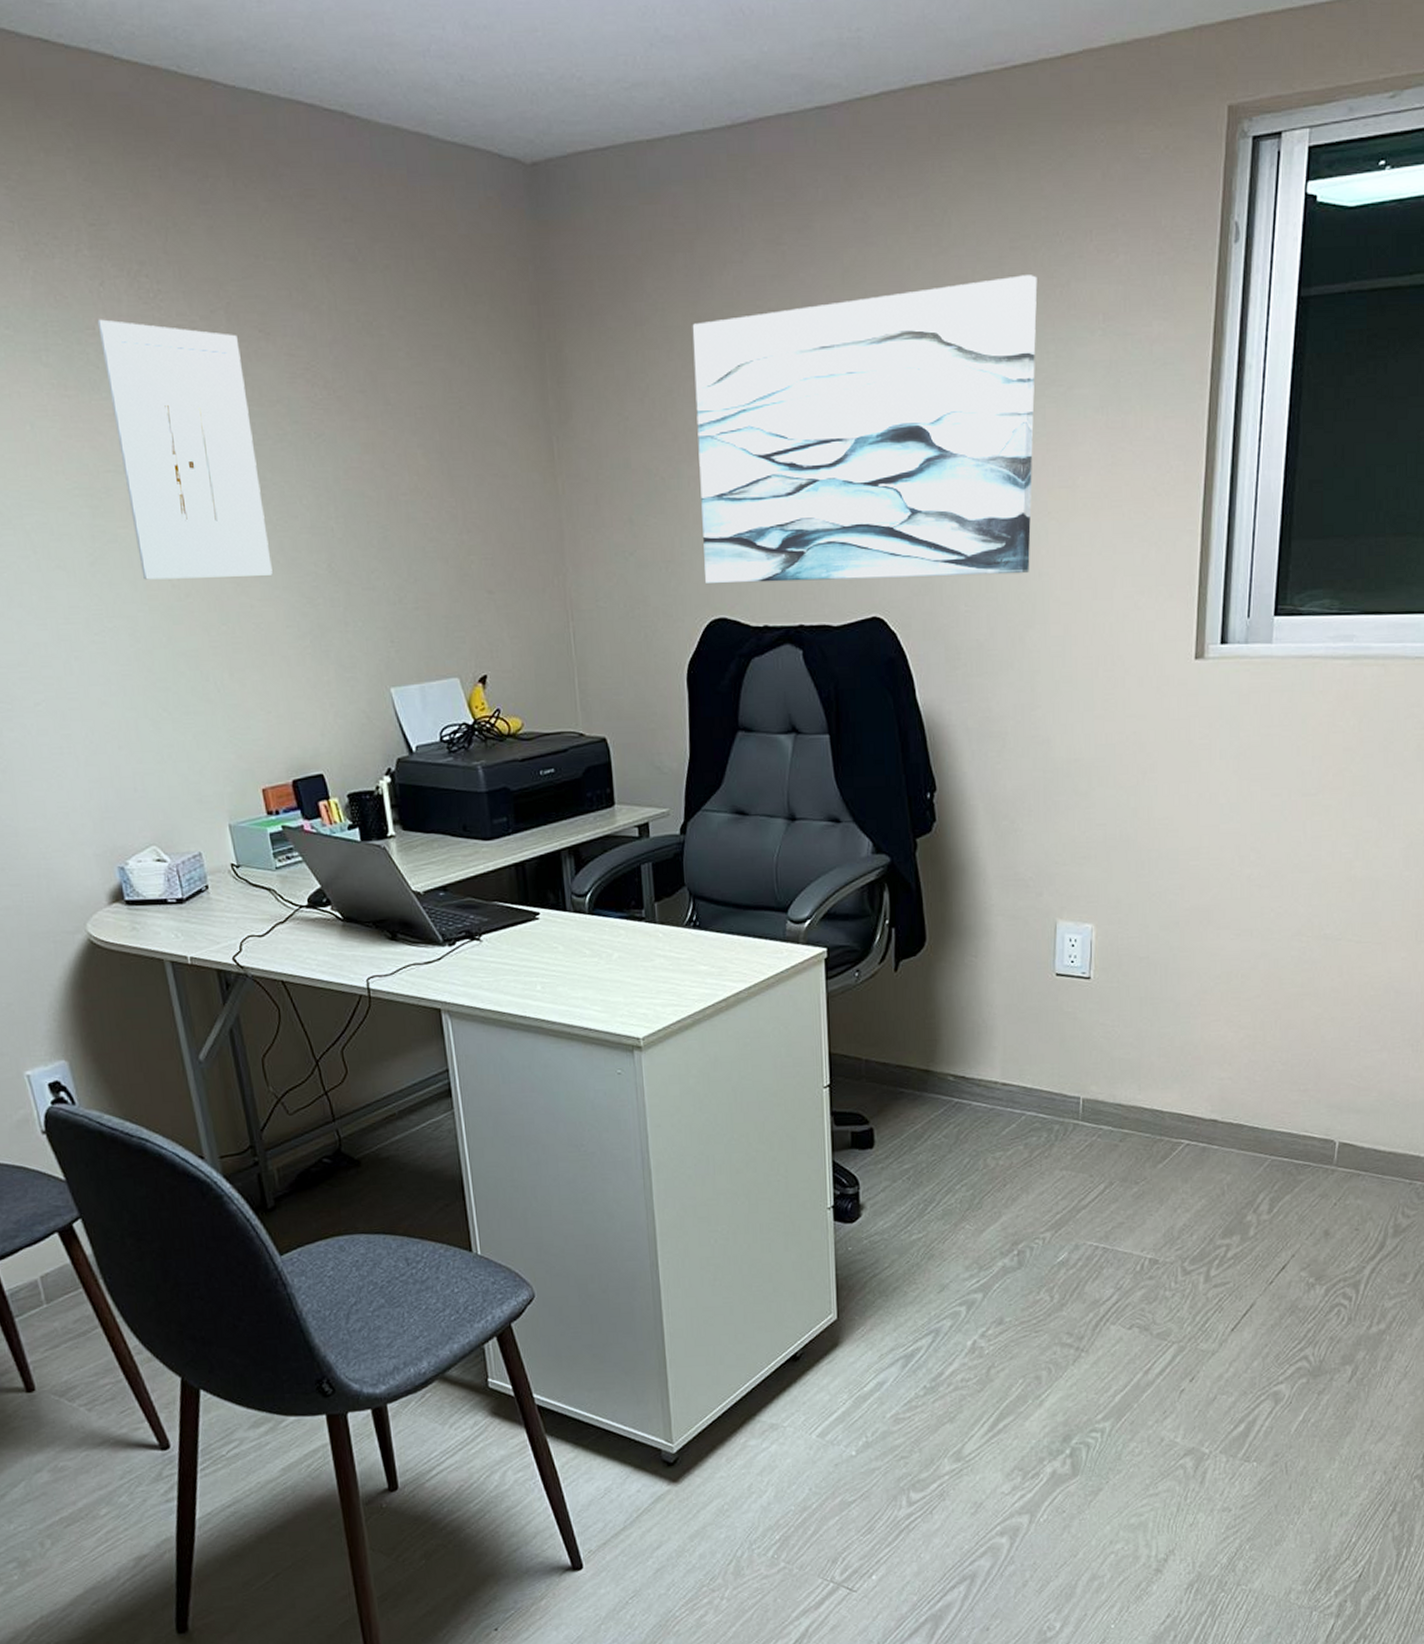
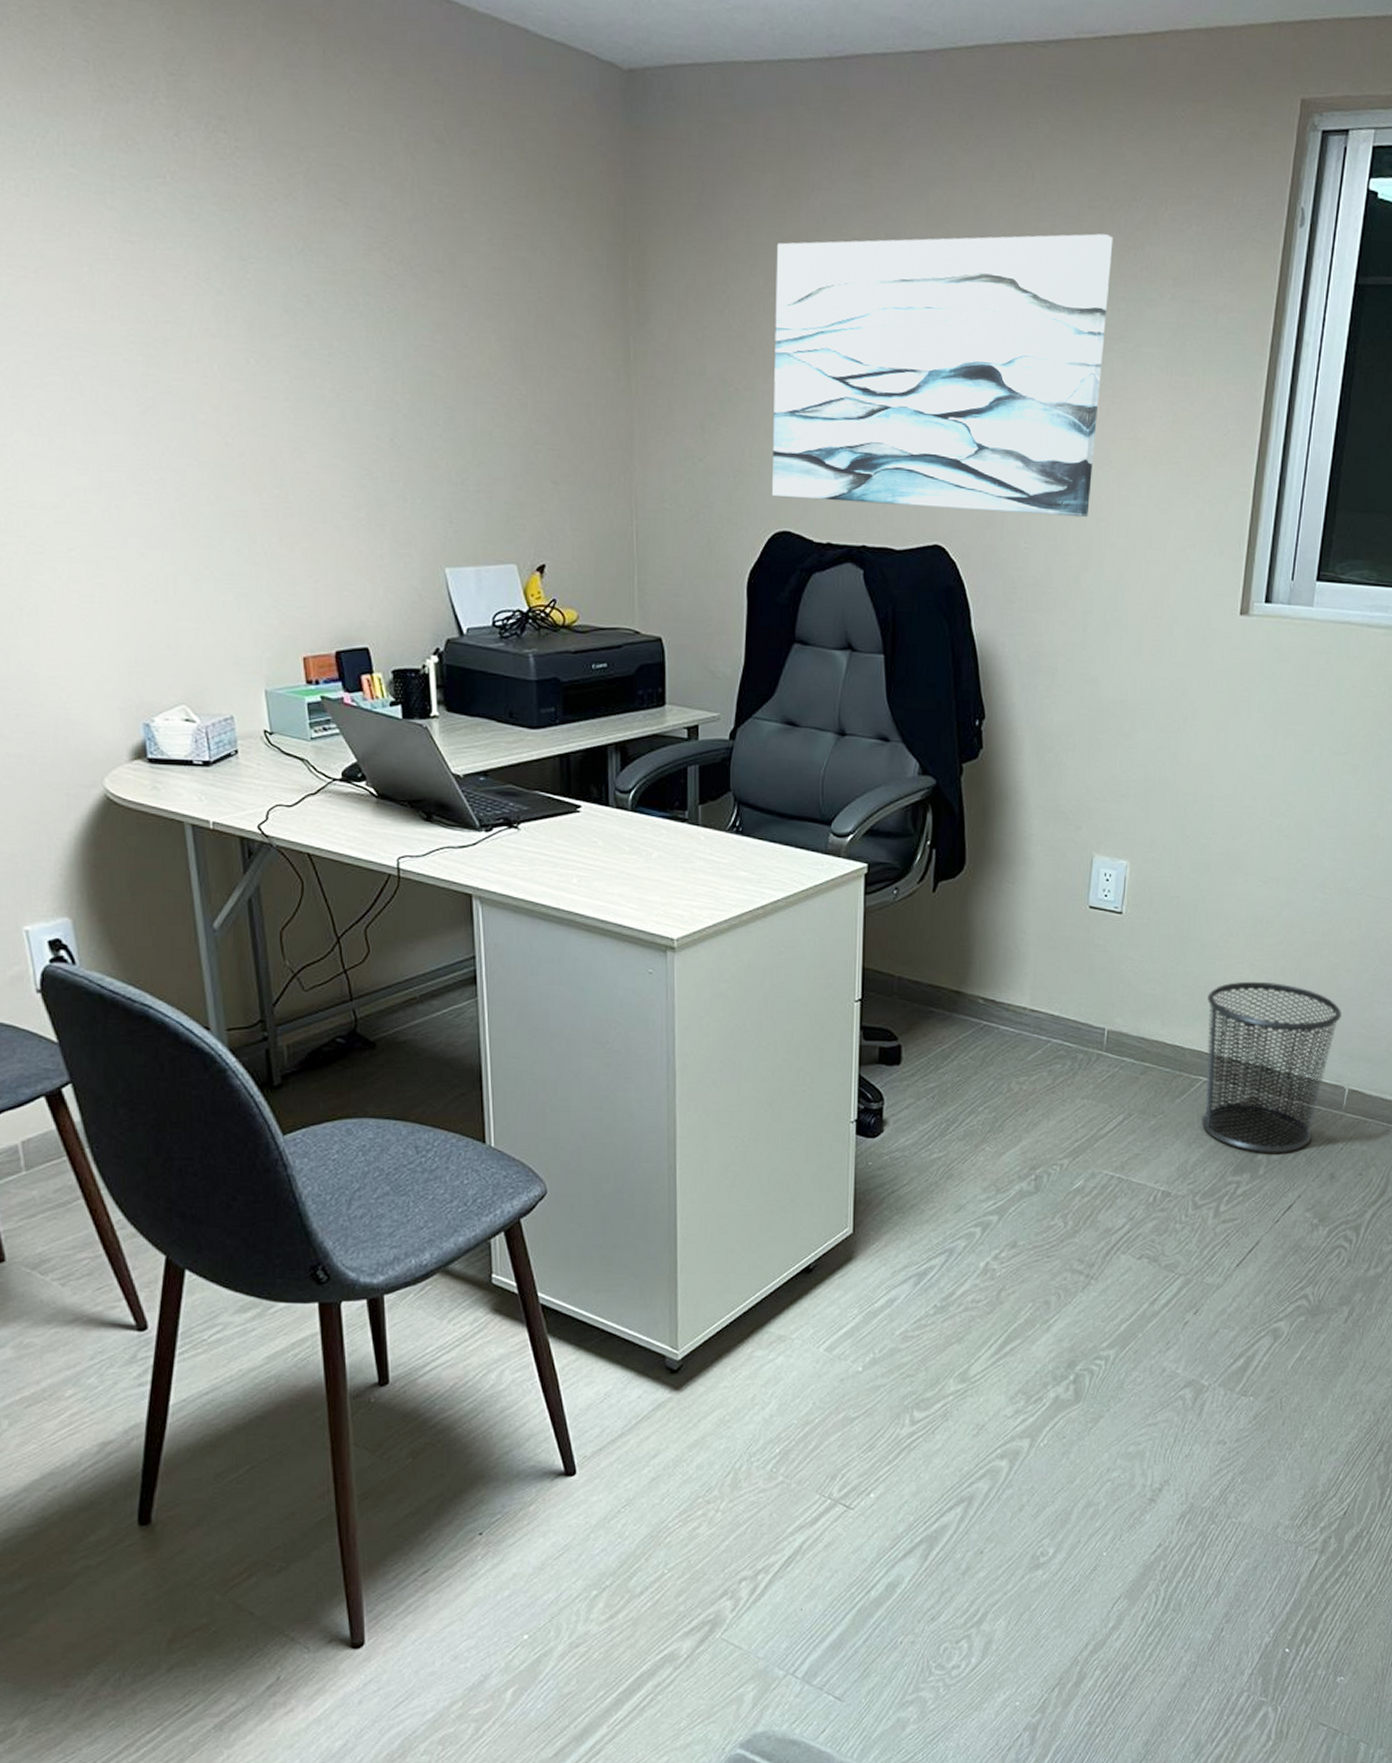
wall art: present [97,319,273,580] -> none [169,169,332,444]
waste bin: none [1185,1037,1327,1213] -> present [1201,981,1342,1153]

